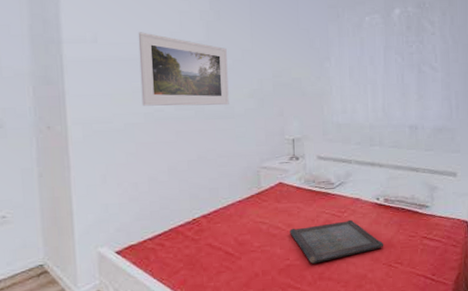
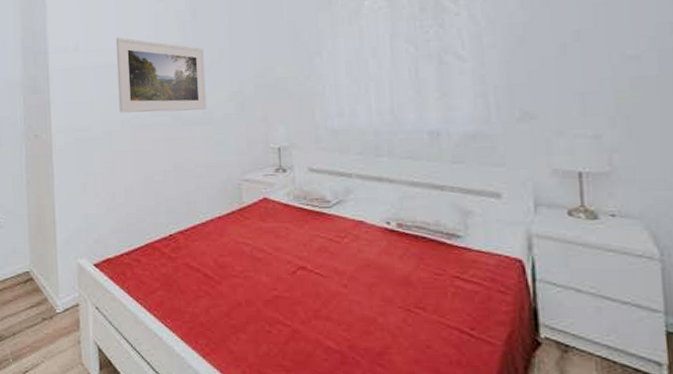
serving tray: present [290,219,384,264] -> none [277,247,399,298]

